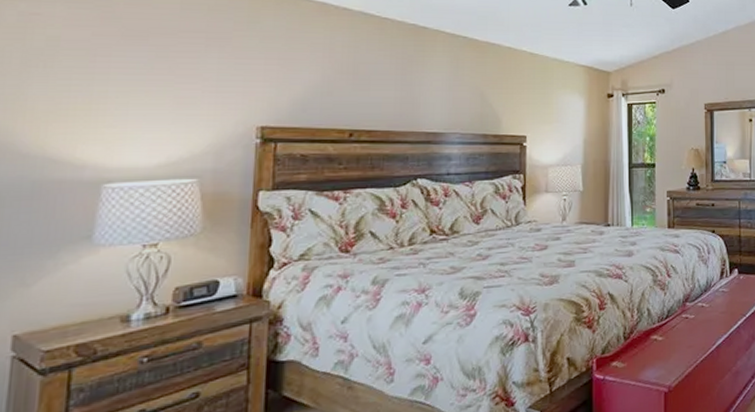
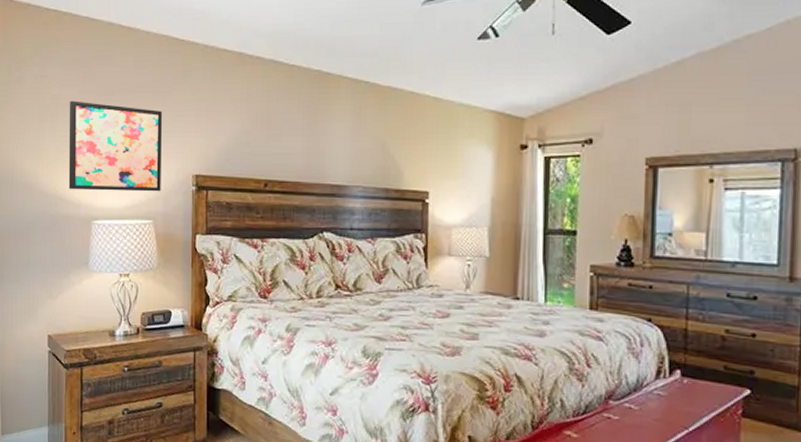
wall art: none [66,43,218,149] -> present [68,100,162,192]

